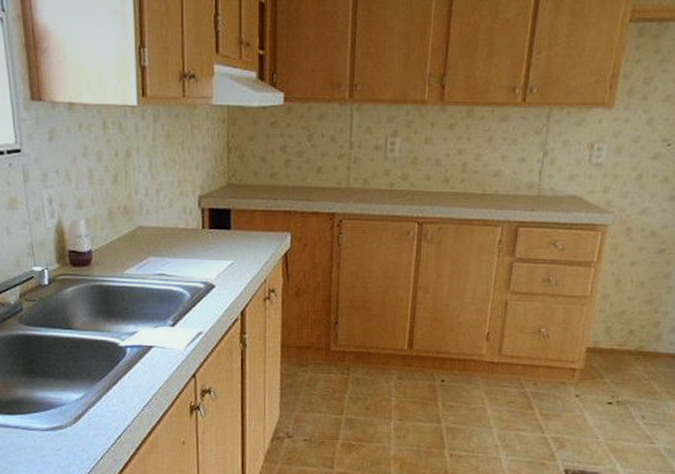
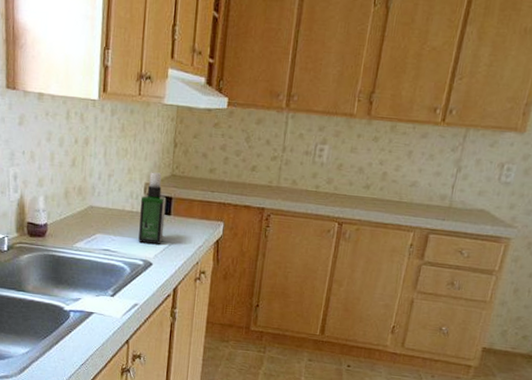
spray bottle: none [195,182,225,263] -> present [138,172,167,244]

